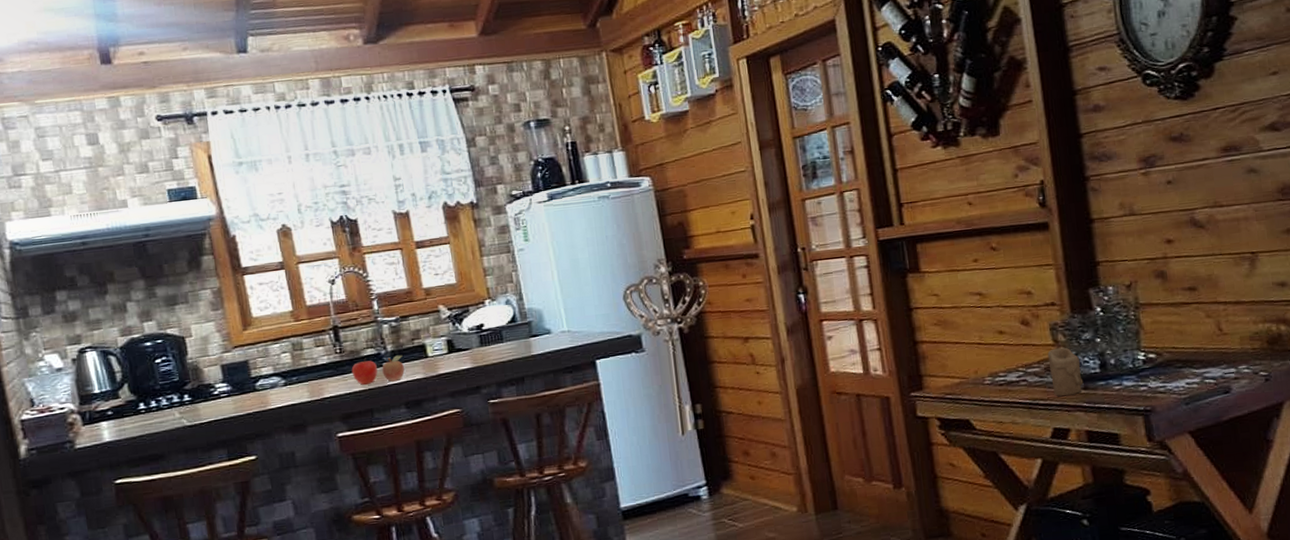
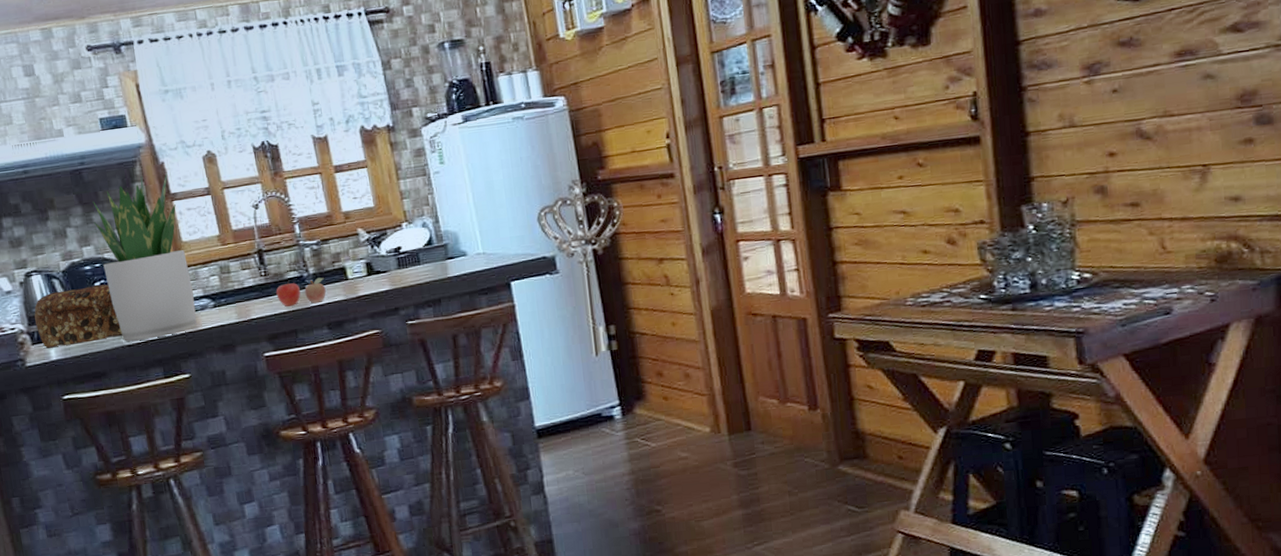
bread loaf: none [86,361,184,429] -> present [34,284,123,349]
planter: none [156,245,266,422] -> present [92,172,198,342]
candle: present [1047,347,1084,397] -> none [974,267,1012,318]

